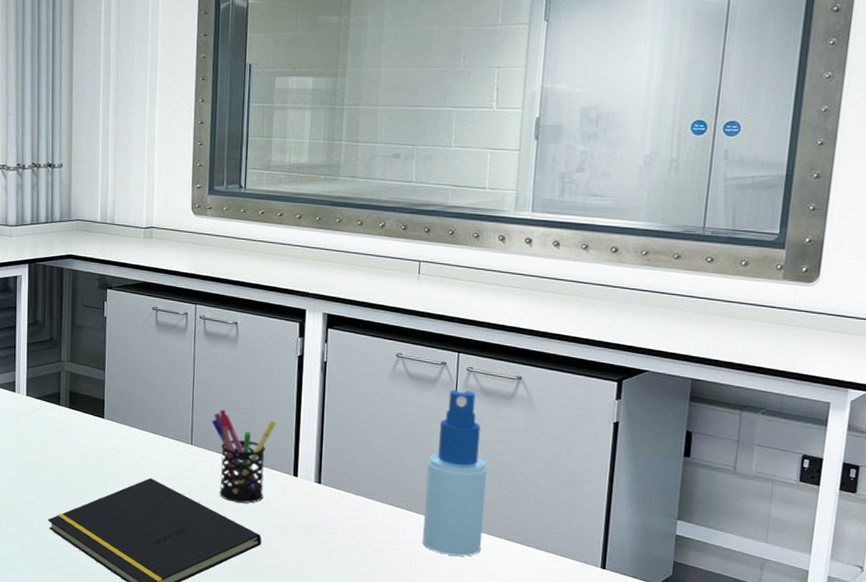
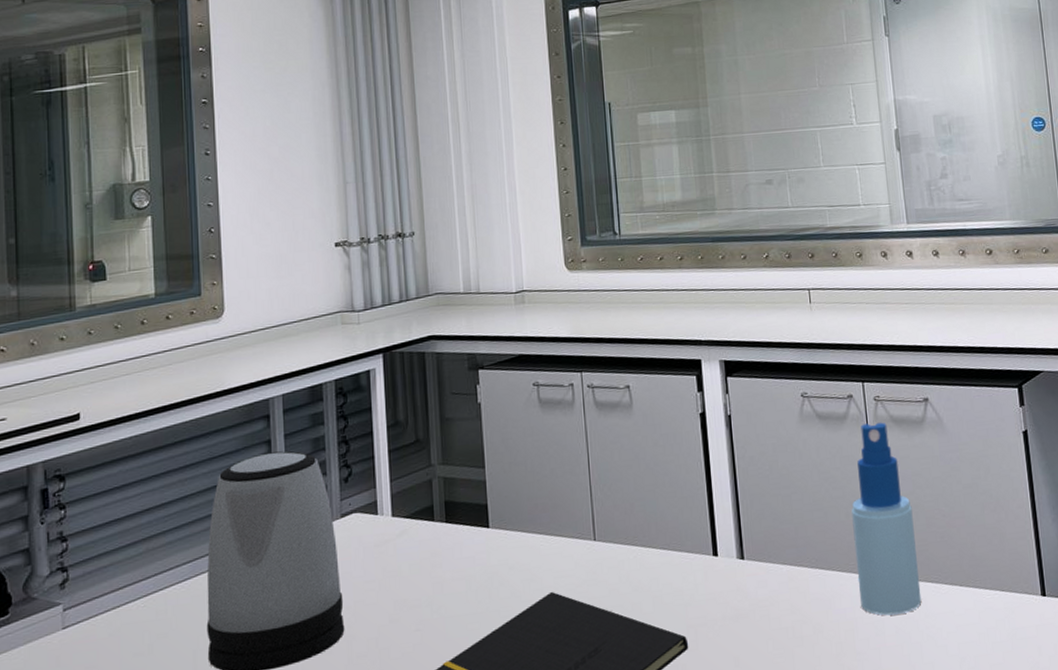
pen holder: present [211,409,276,503] -> none [614,491,686,602]

